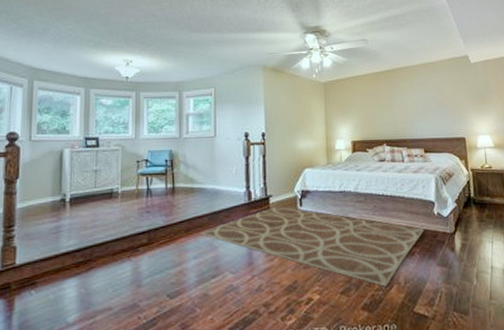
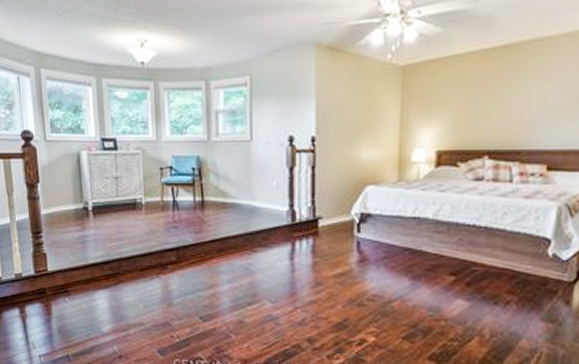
rug: present [200,206,425,287] -> none [235,230,530,338]

